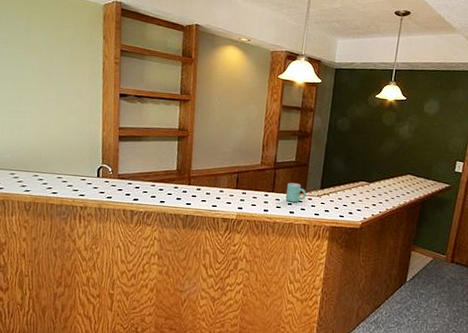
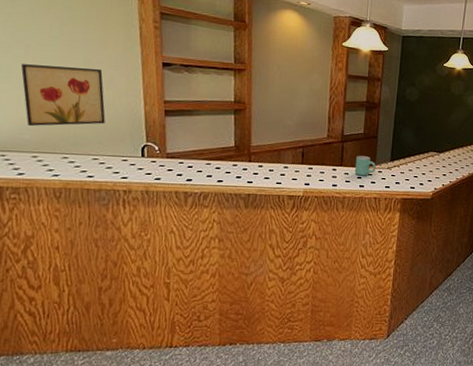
wall art: none [8,94,71,148] -> present [20,64,106,127]

